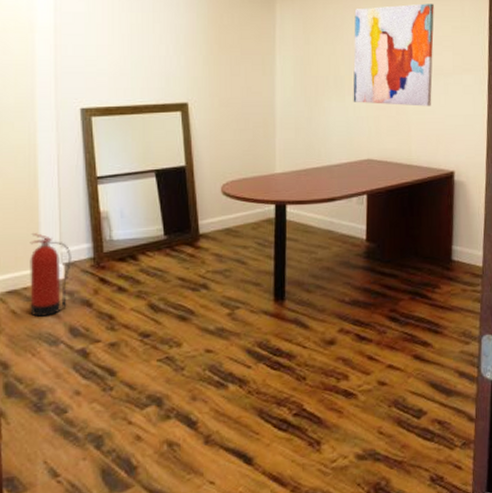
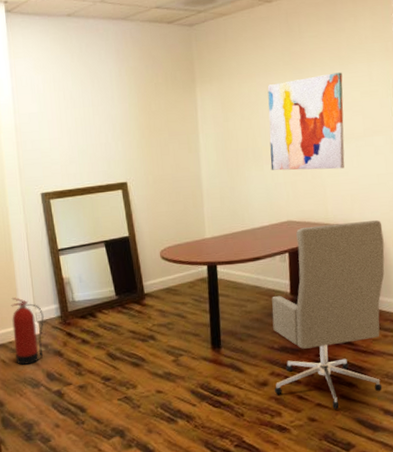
office chair: none [342,163,468,371] -> present [272,219,385,409]

